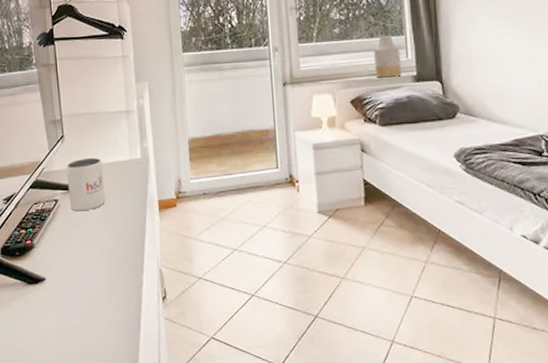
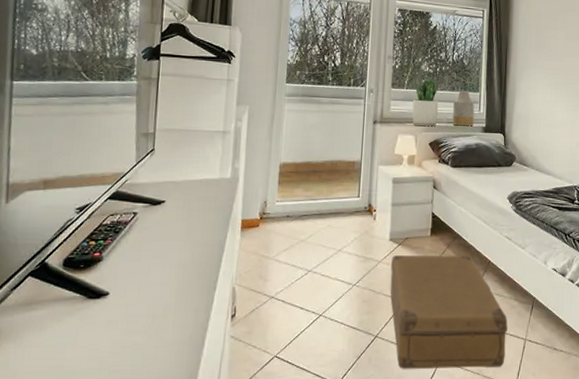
mug: present [66,157,106,212] -> none [149,173,190,226]
suitcase: none [323,224,471,351] -> present [390,255,508,369]
planter: none [325,23,357,83] -> present [412,76,440,127]

